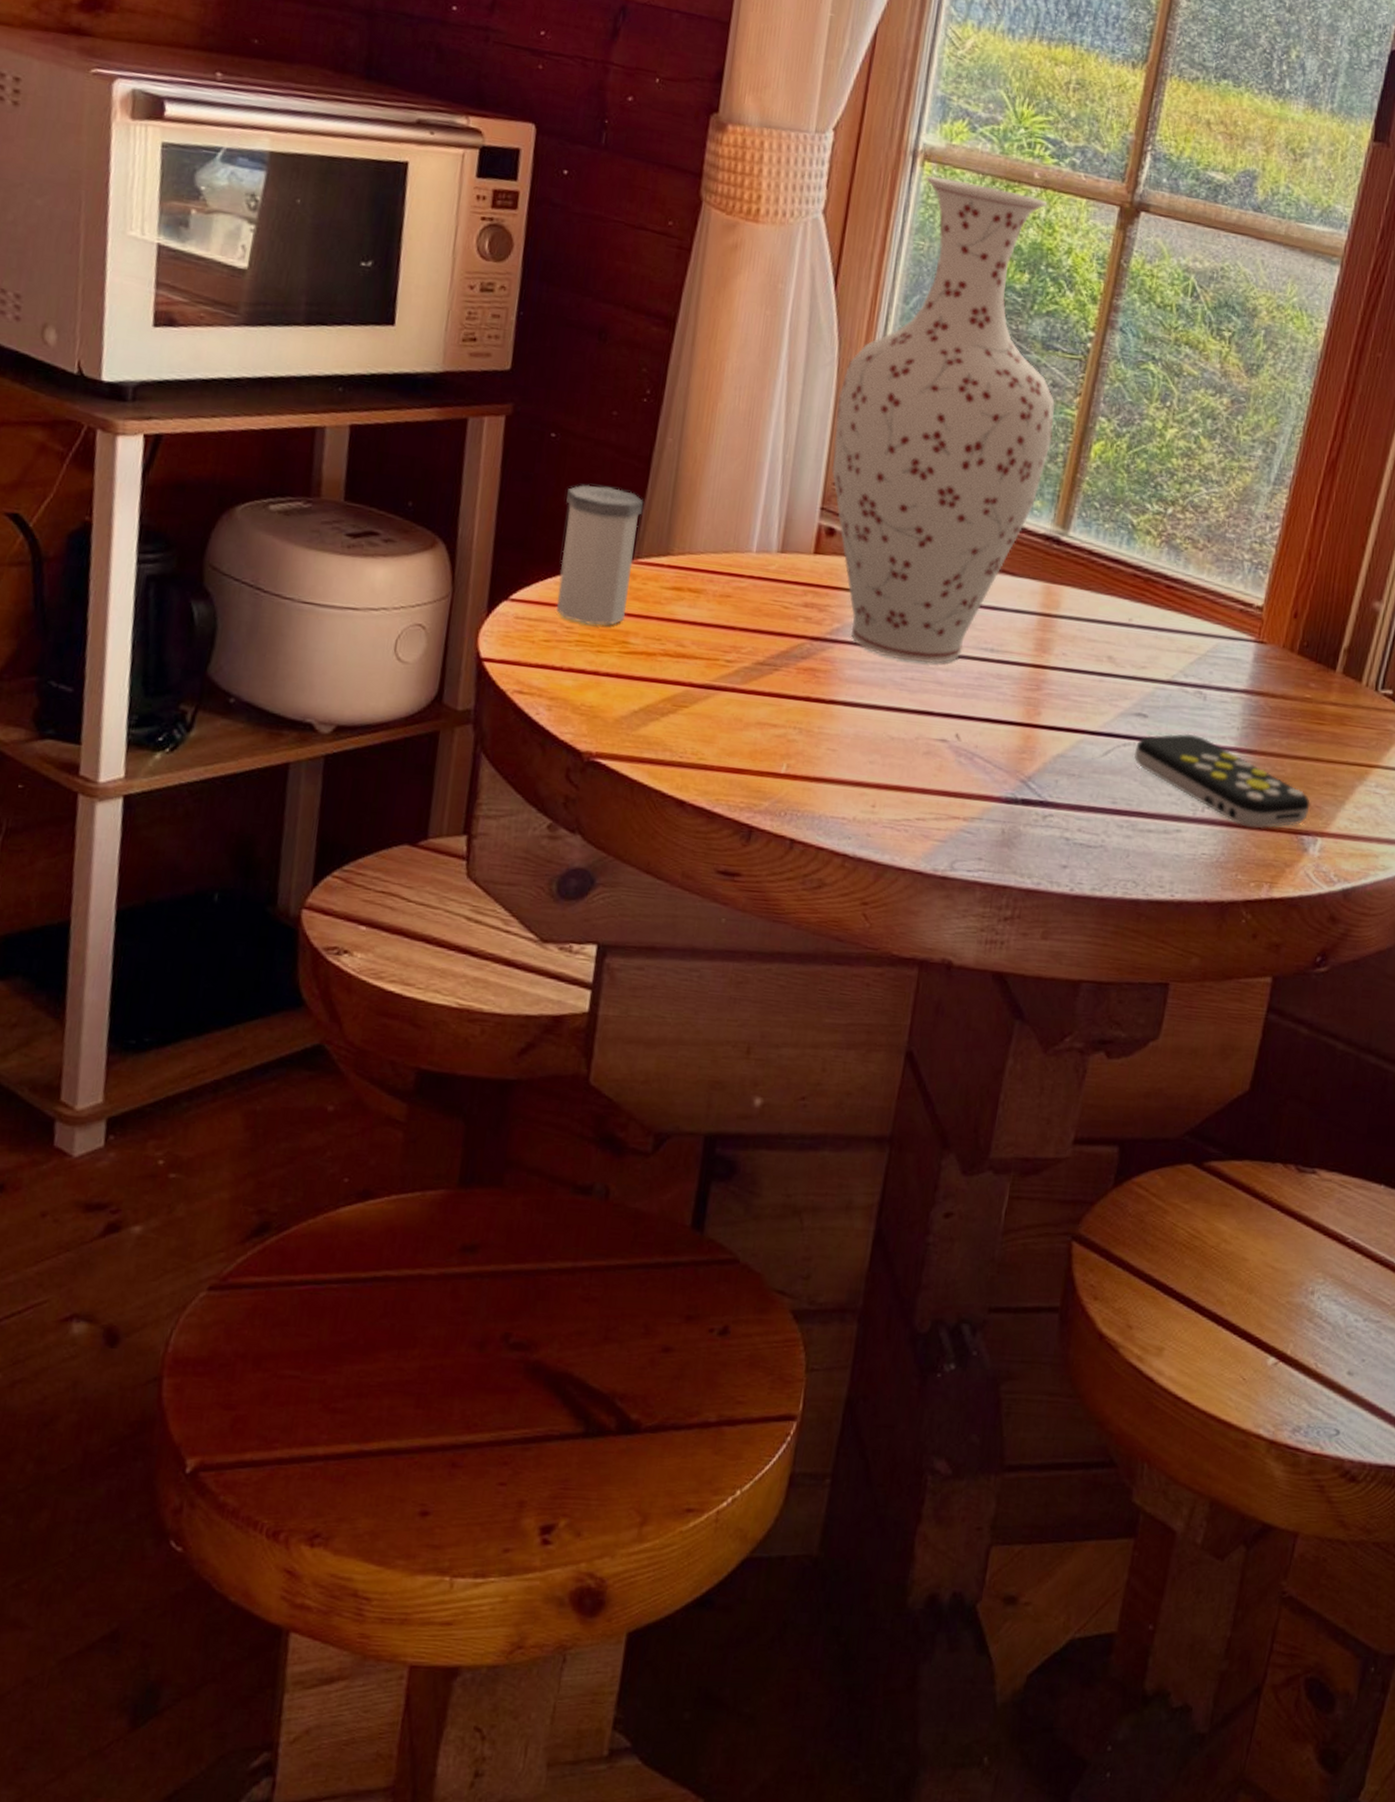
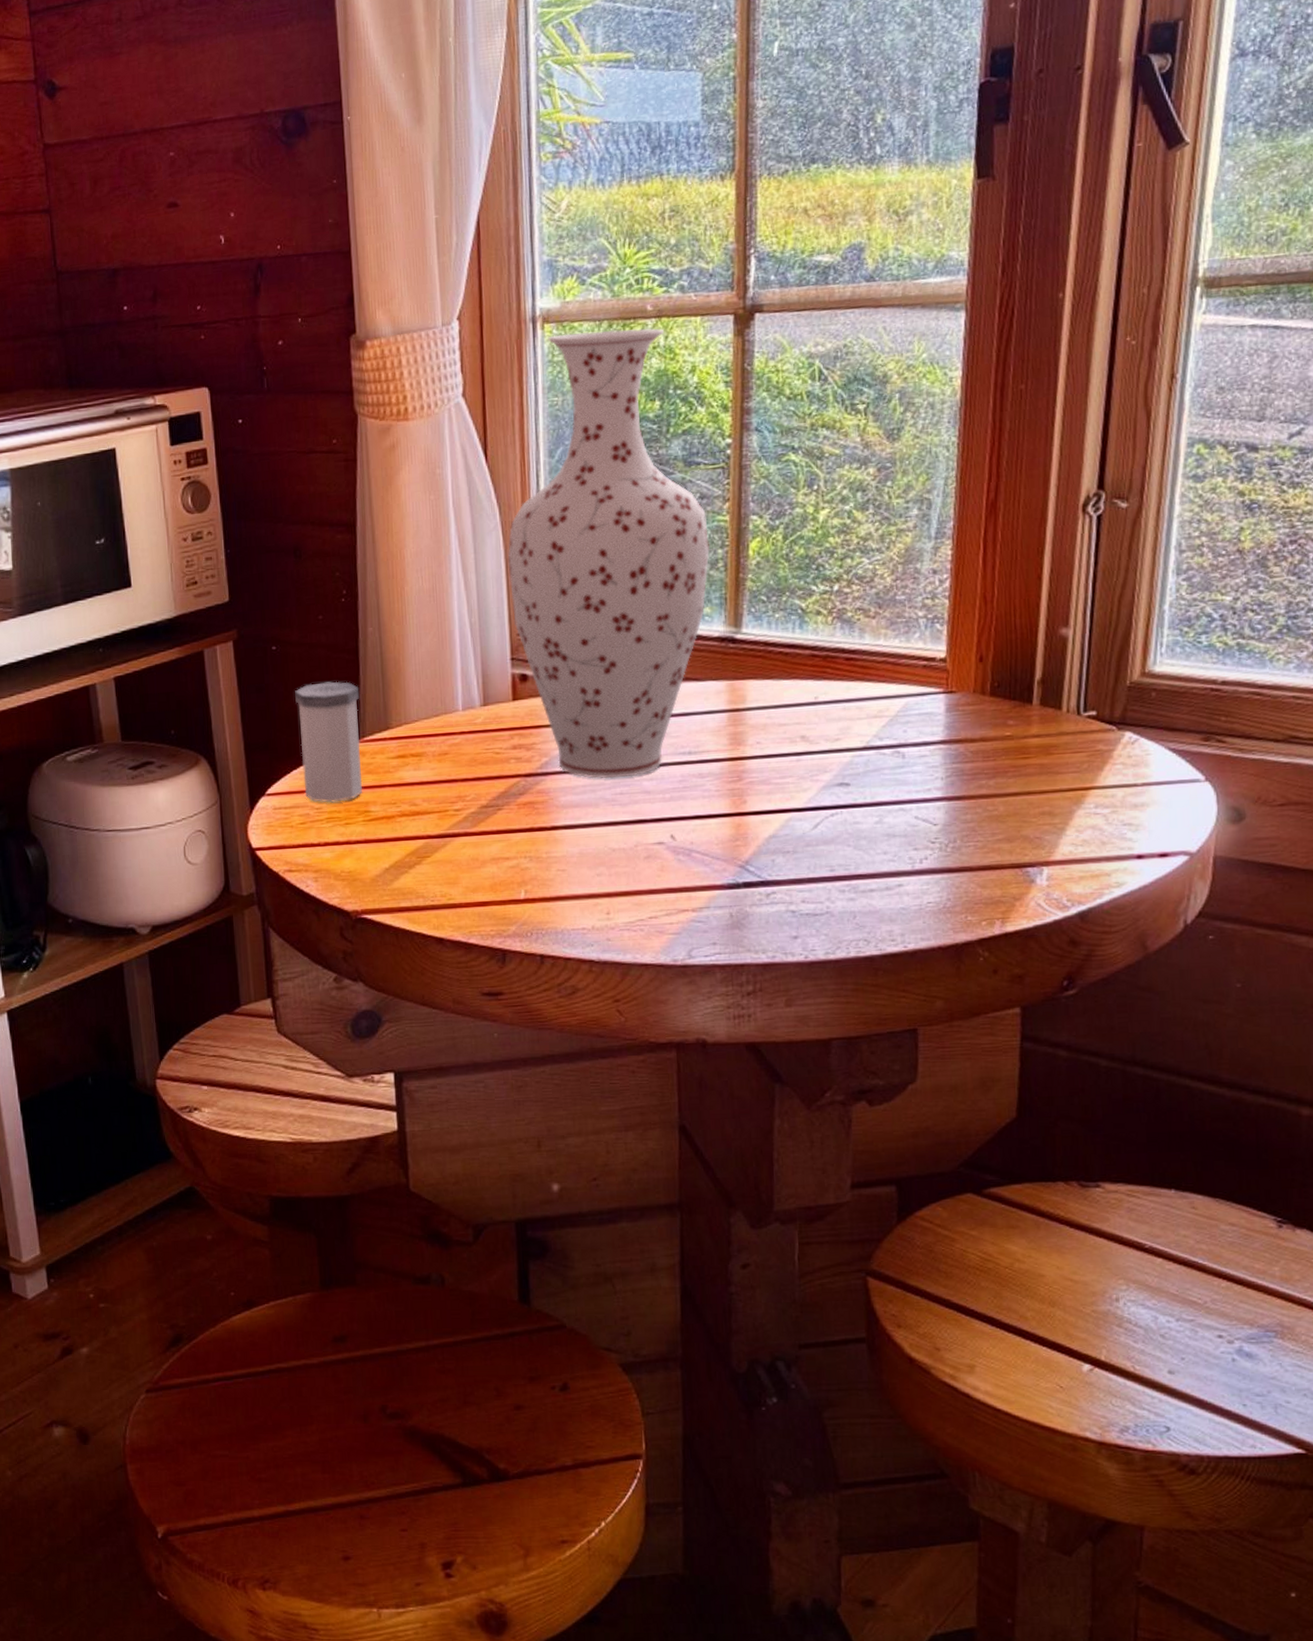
remote control: present [1134,733,1310,829] -> none [843,792,1030,870]

